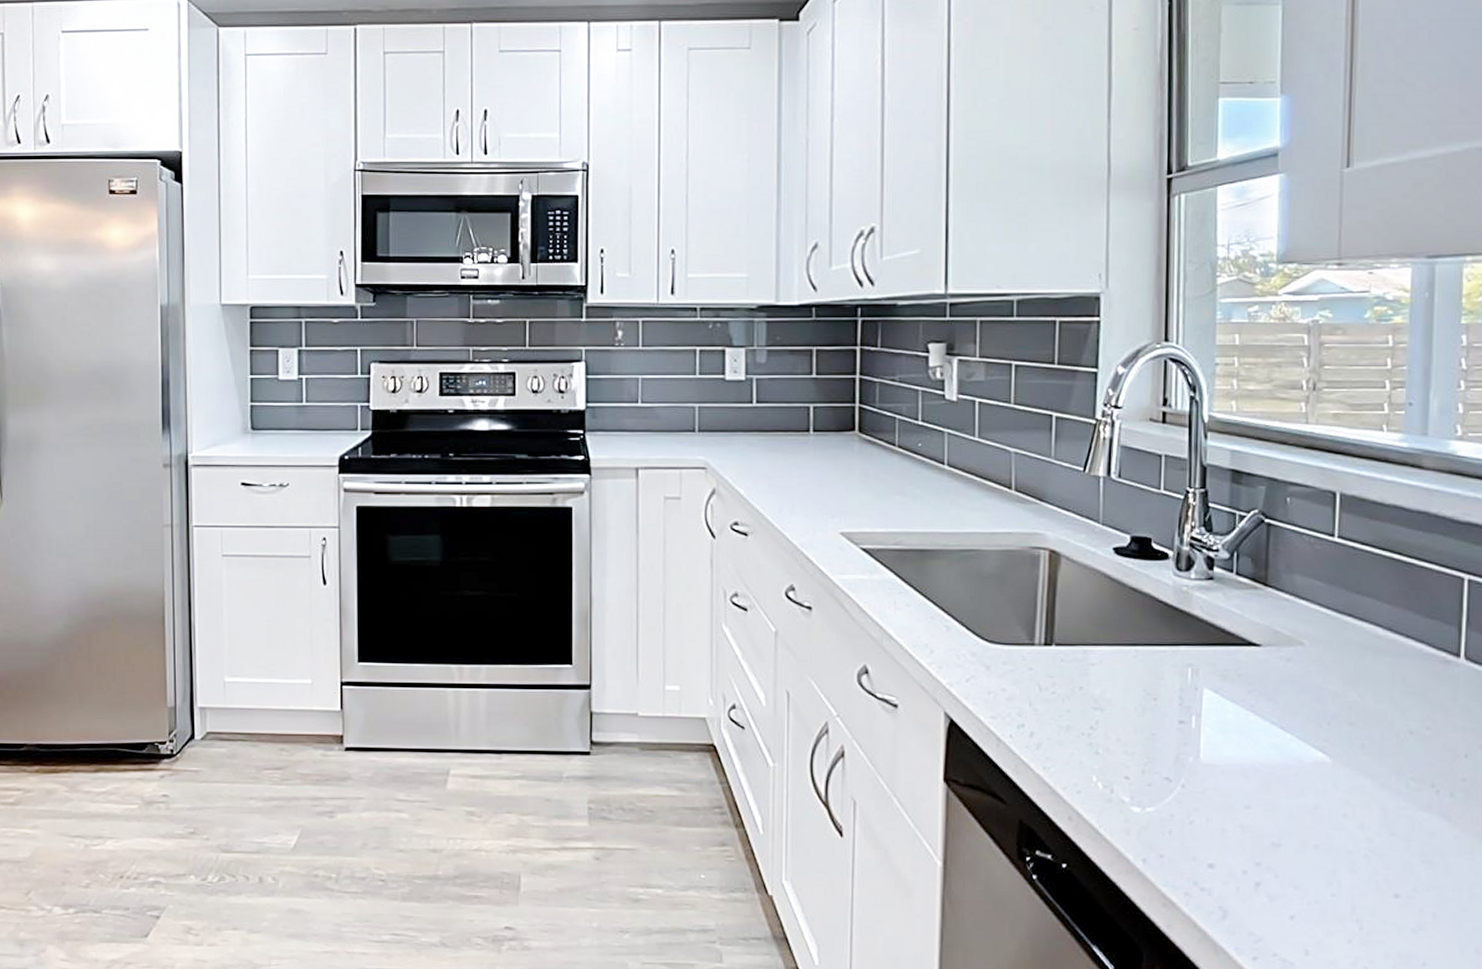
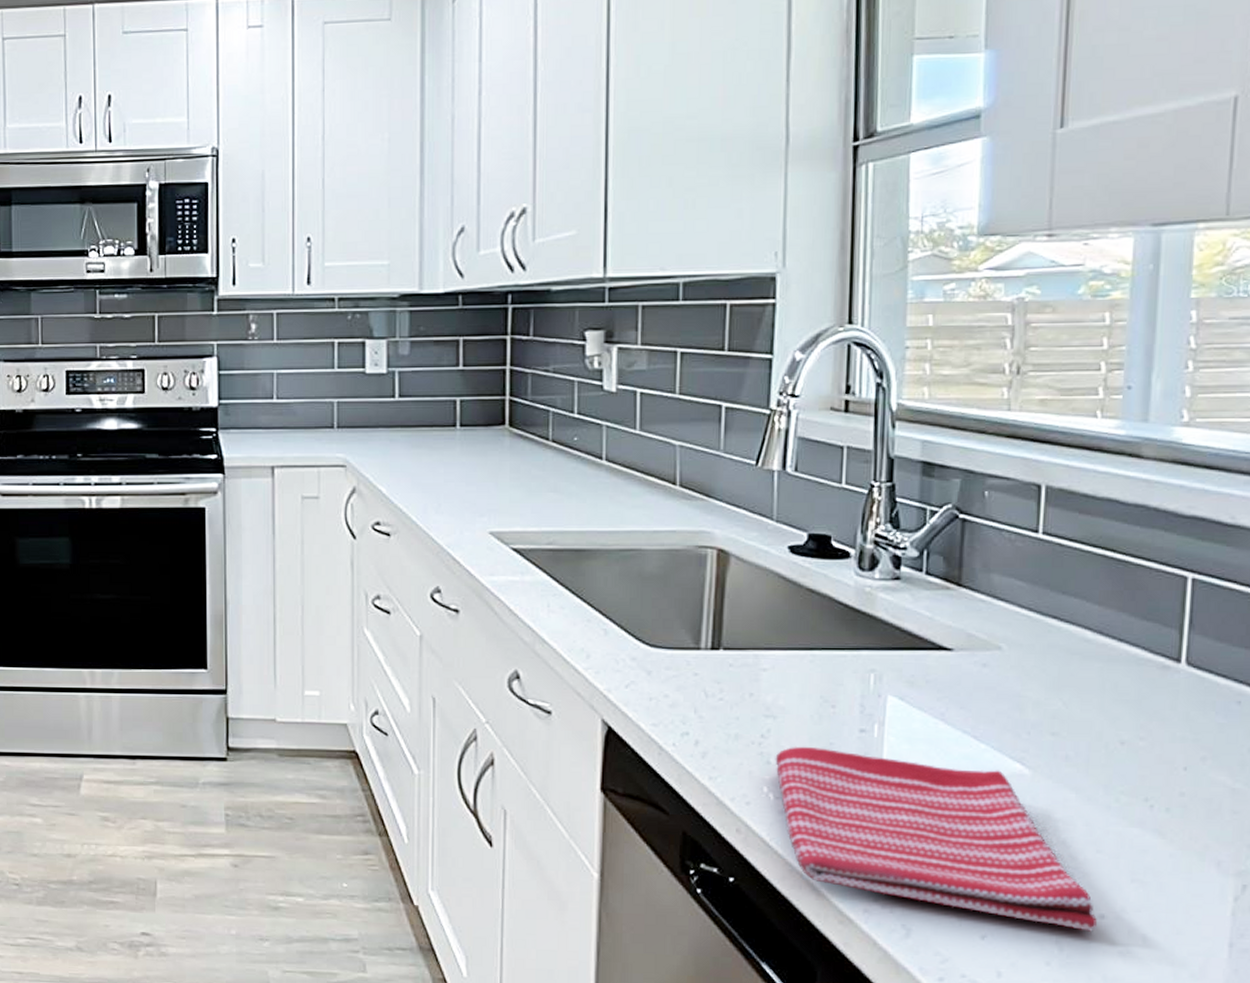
dish towel: none [1103,737,1392,910] -> present [775,746,1097,932]

